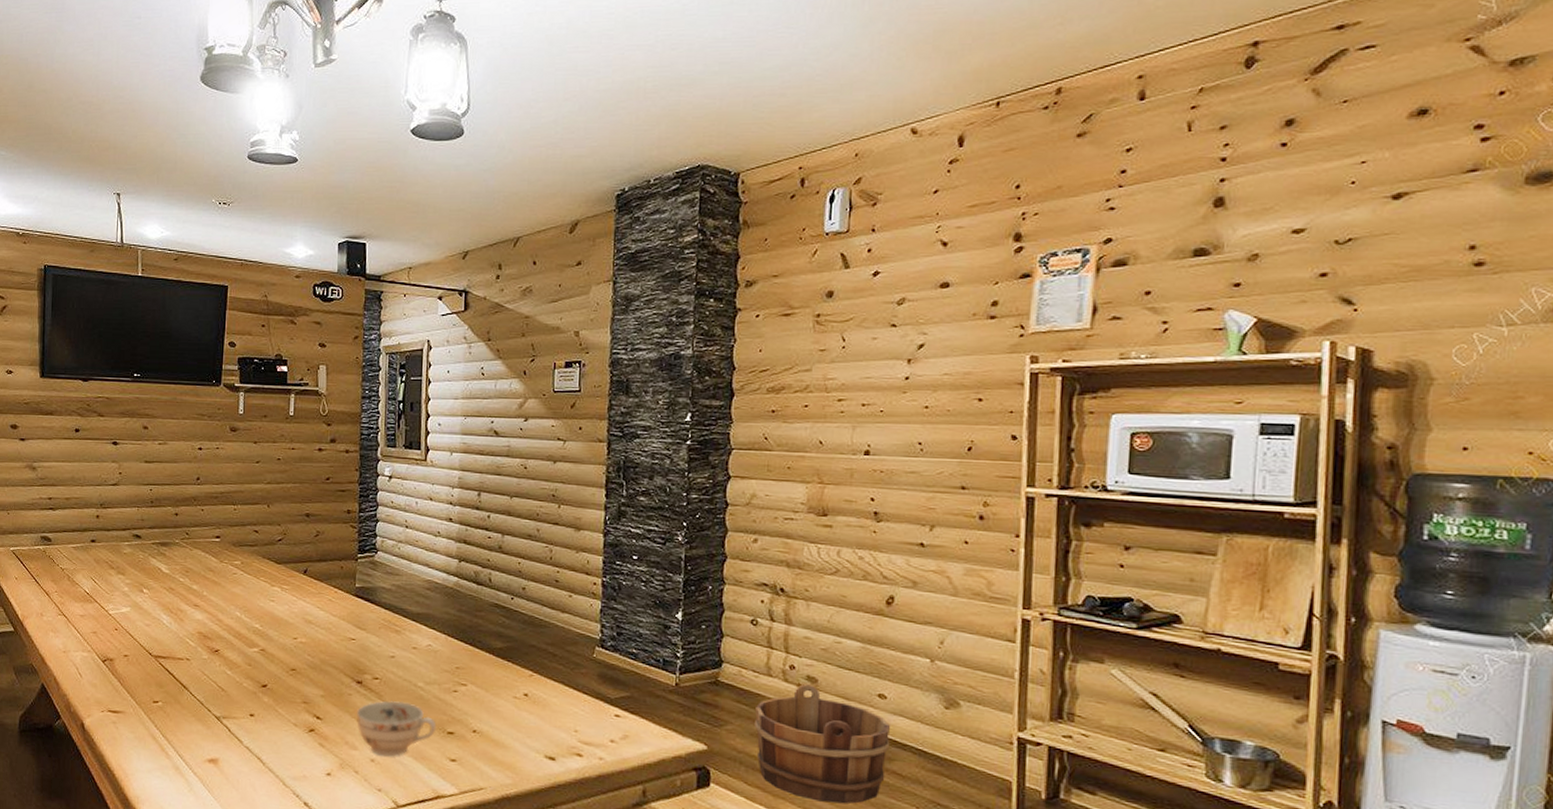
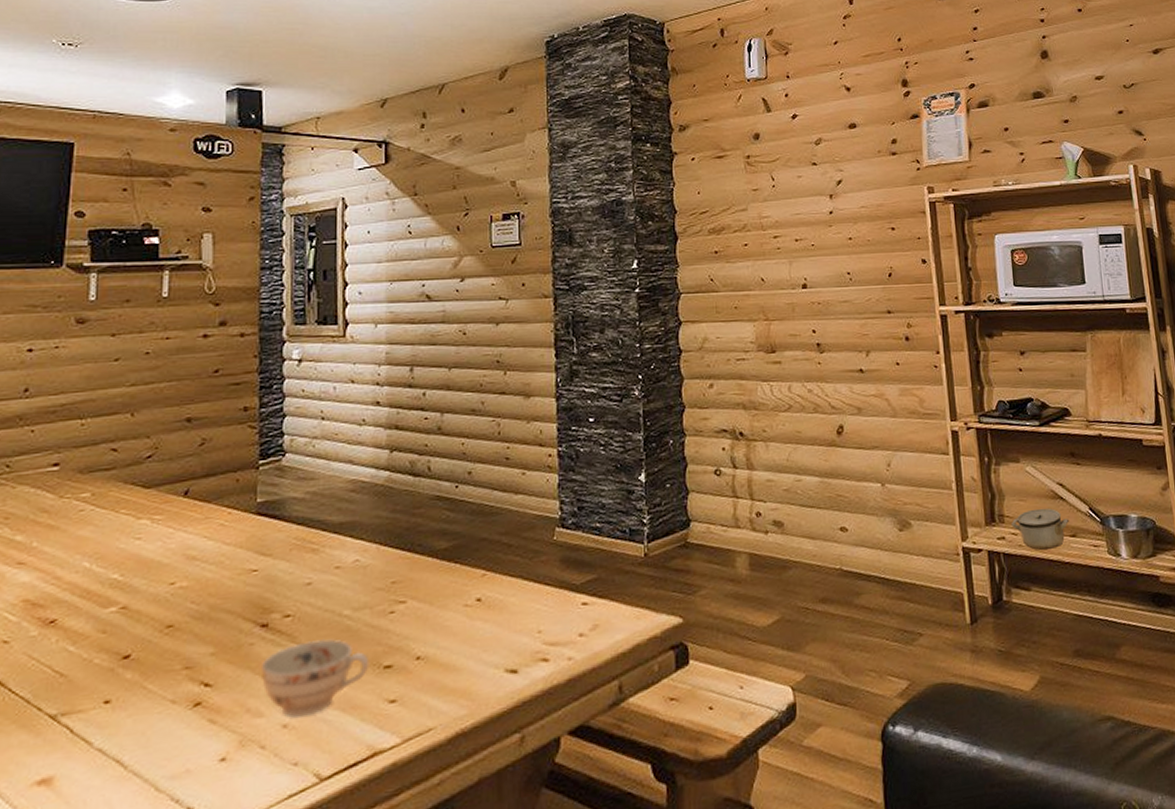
wooden bucket: present [755,684,890,804] -> none [727,530,856,655]
saucepan: none [1082,714,1160,760] -> present [1011,508,1070,551]

